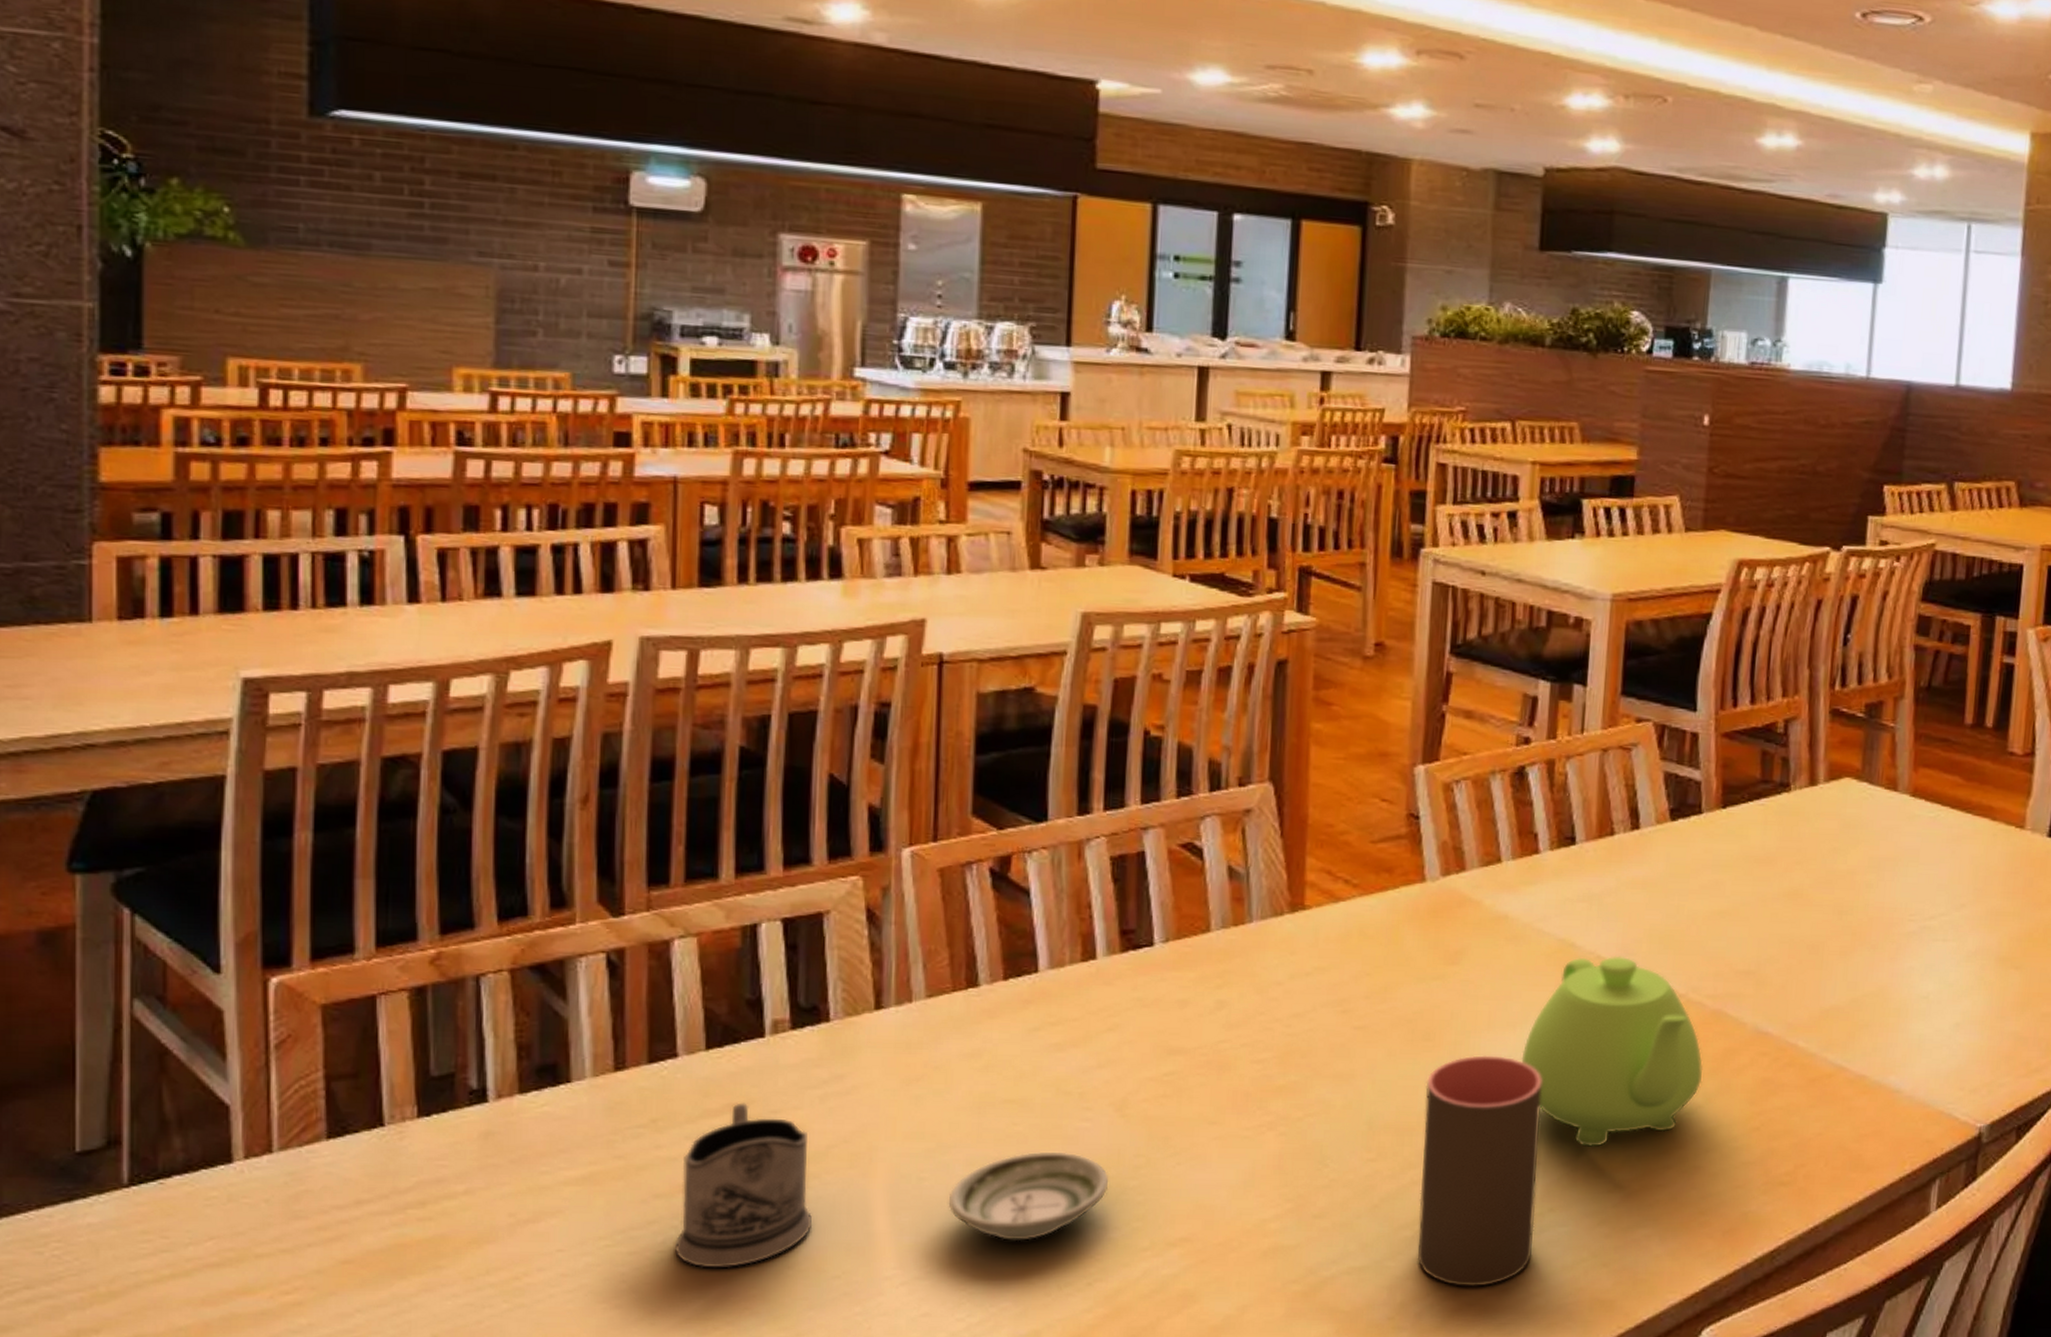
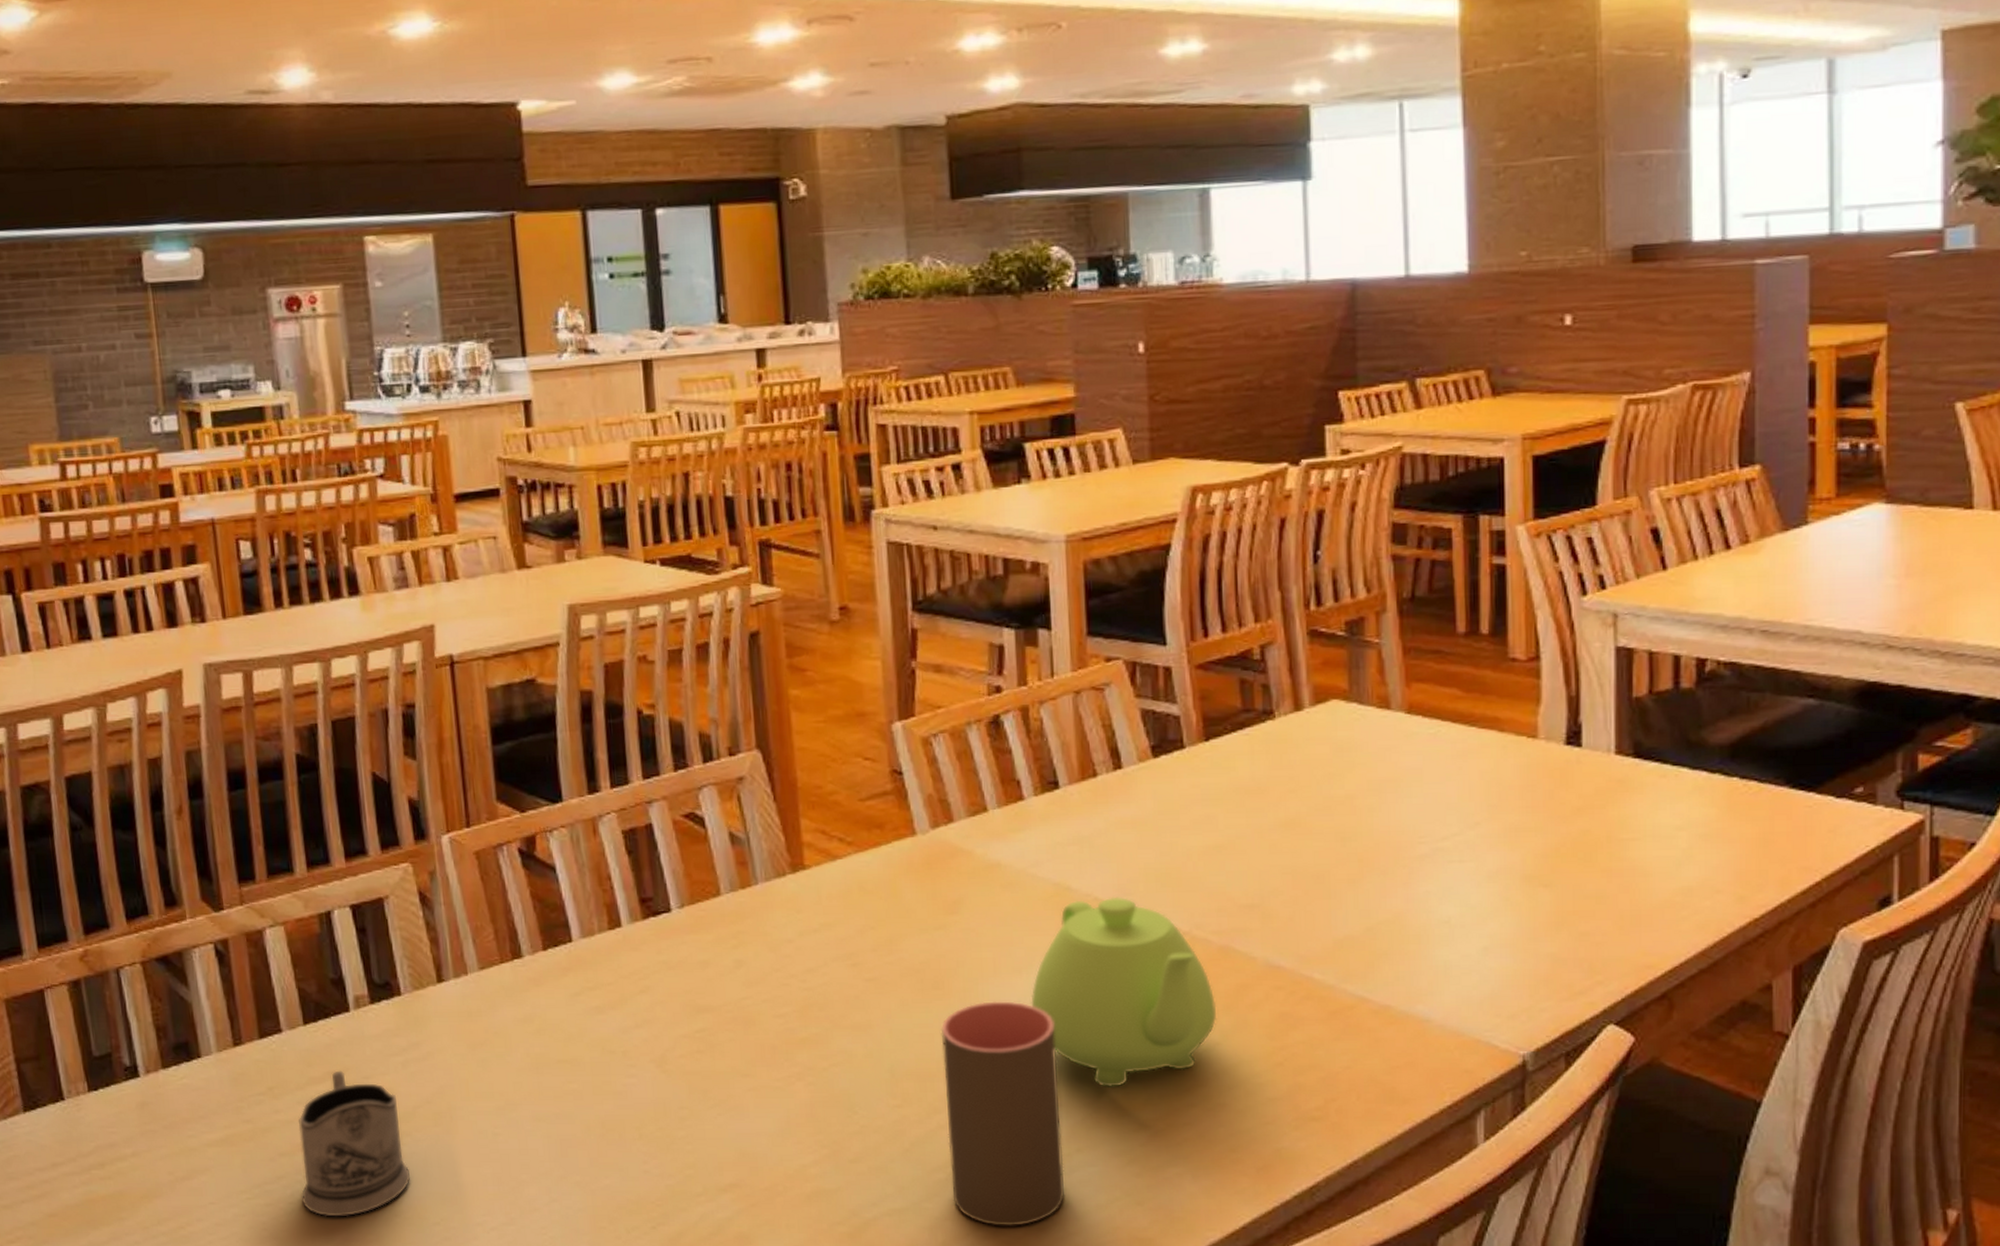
saucer: present [948,1151,1109,1241] -> none [521,1106,659,1189]

